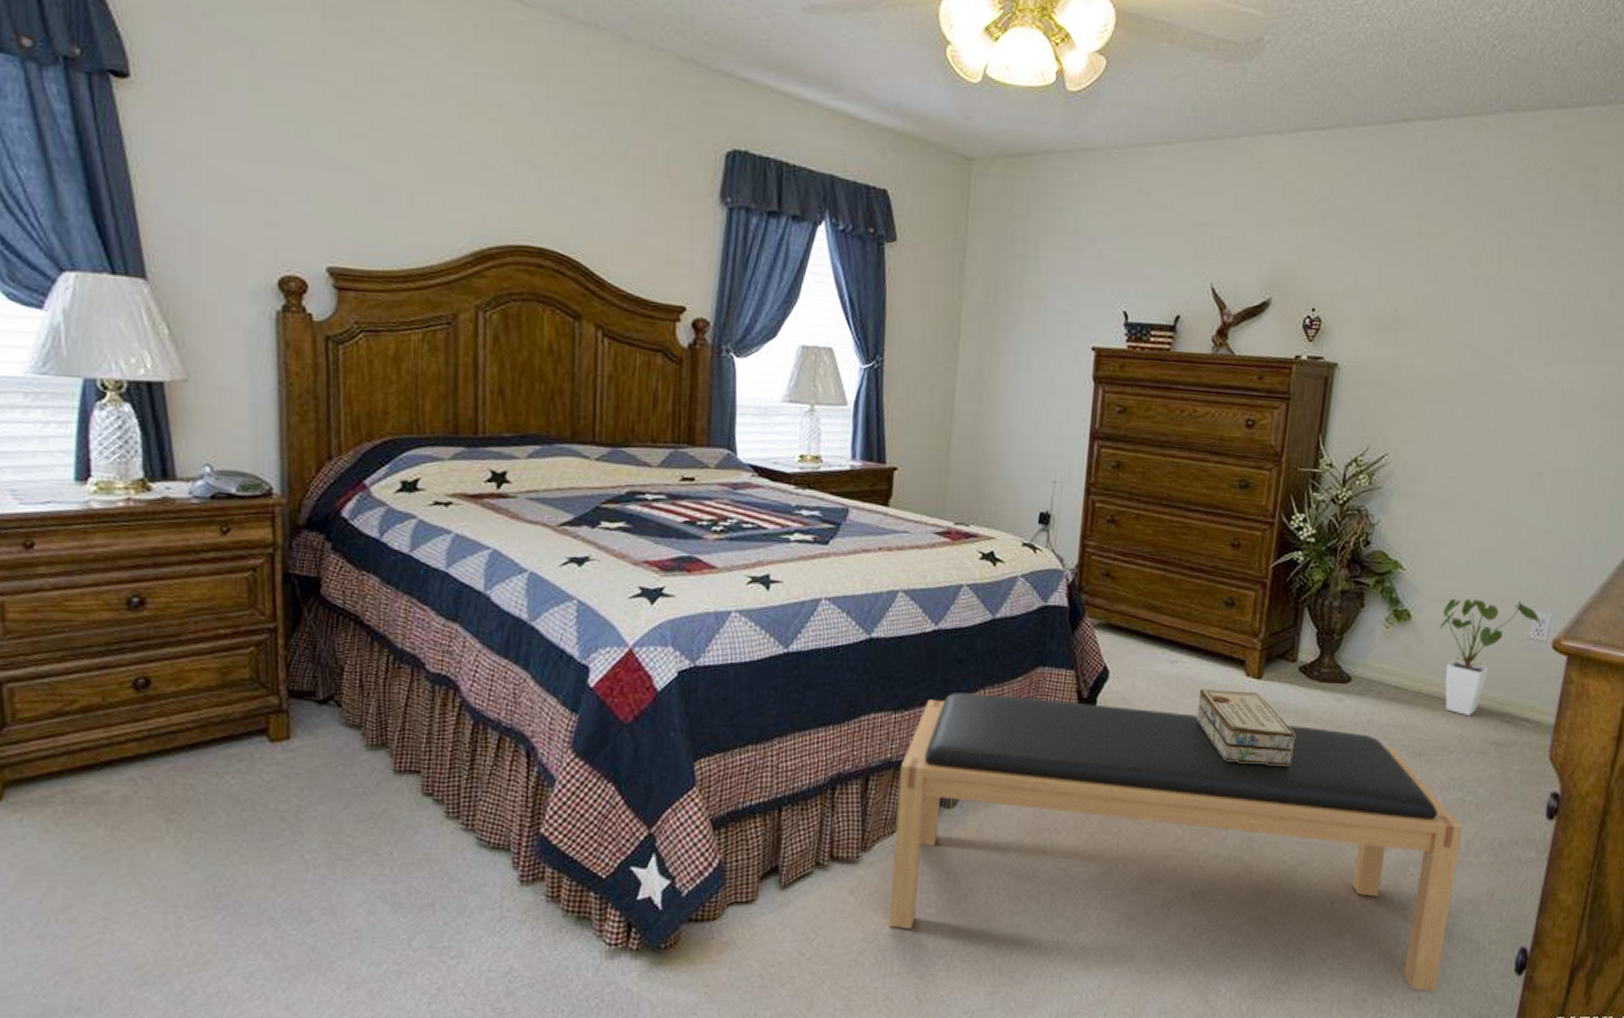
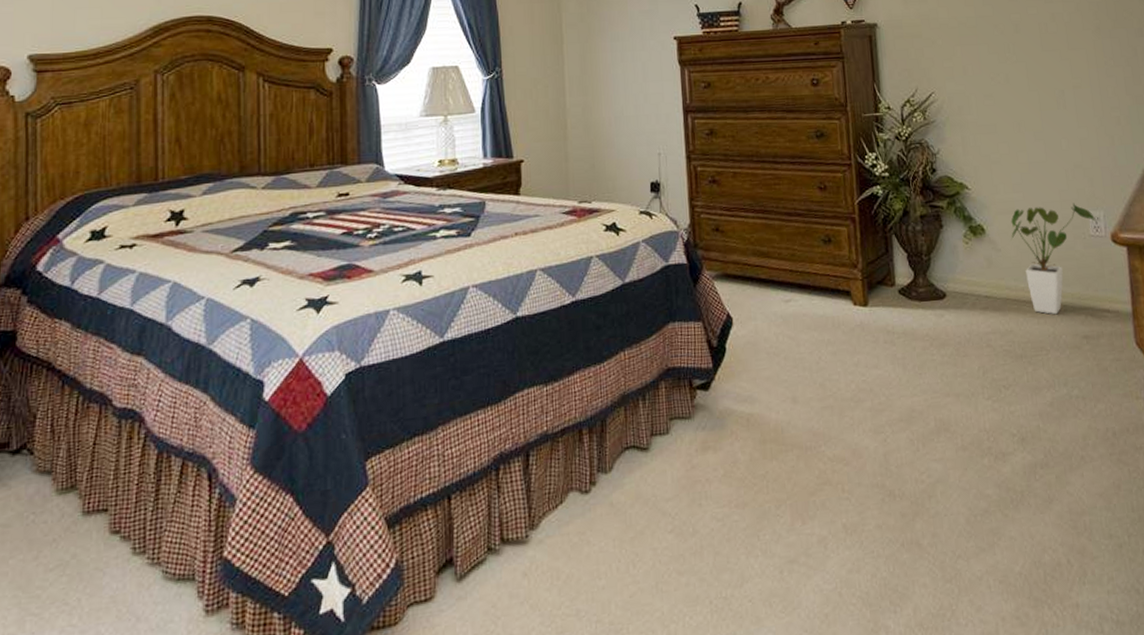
bench: present [889,693,1463,992] -> none [556,345,1091,607]
decorative box: present [1196,689,1295,766] -> none [815,319,909,389]

